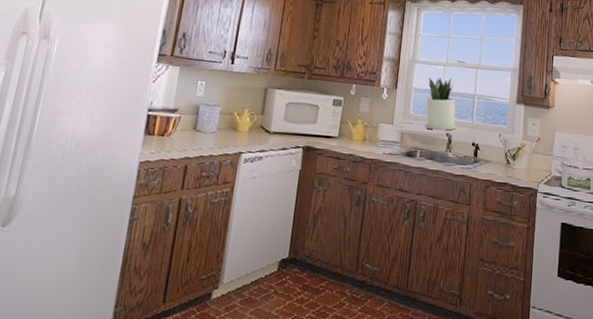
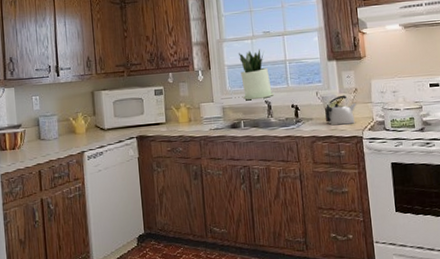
kettle: none [503,142,537,175] -> present [325,95,357,126]

